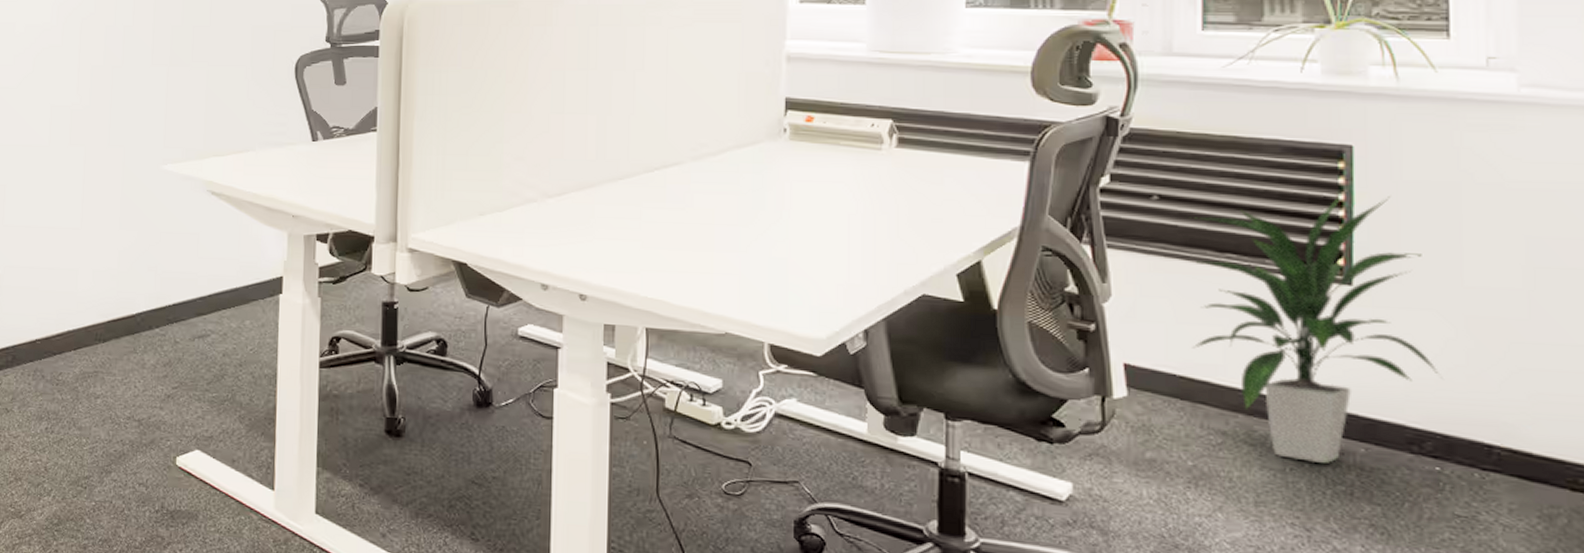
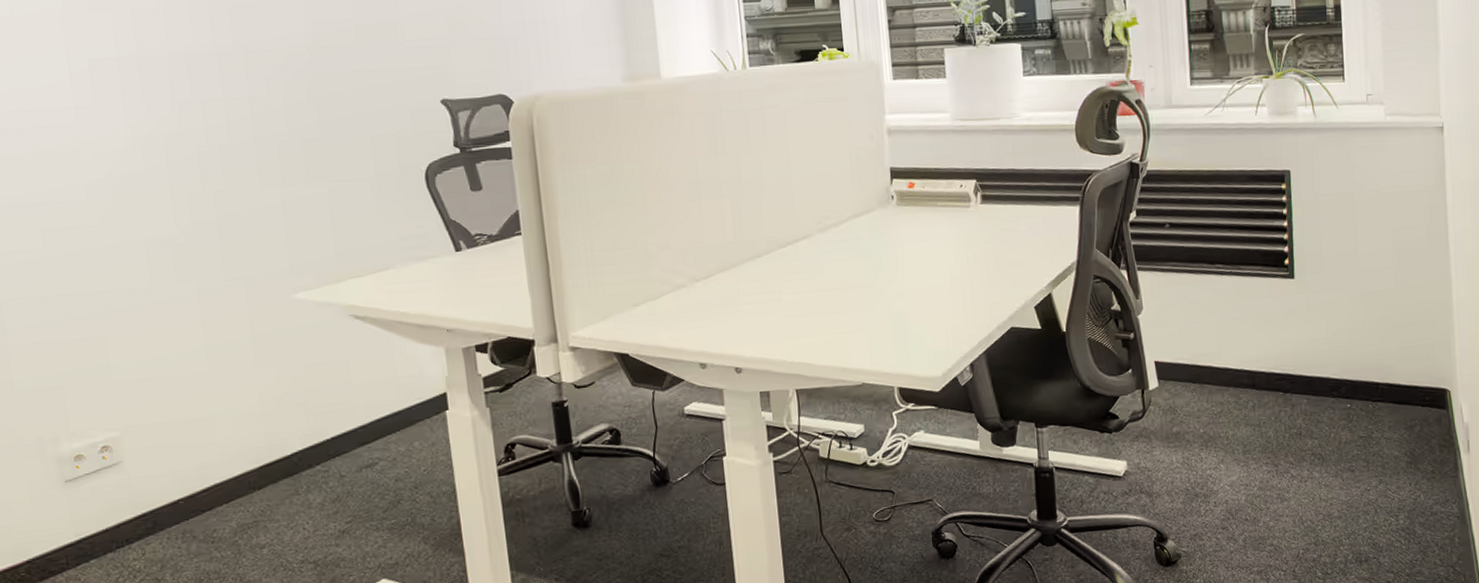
indoor plant: present [1190,195,1443,463] -> none [1191,207,1349,415]

